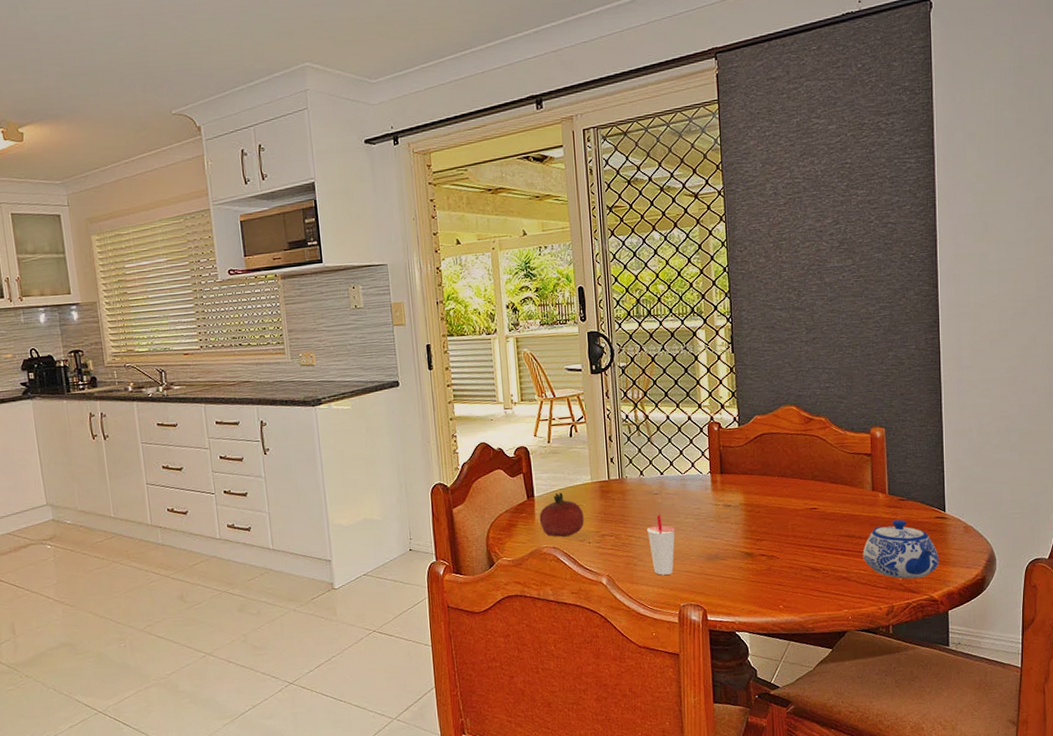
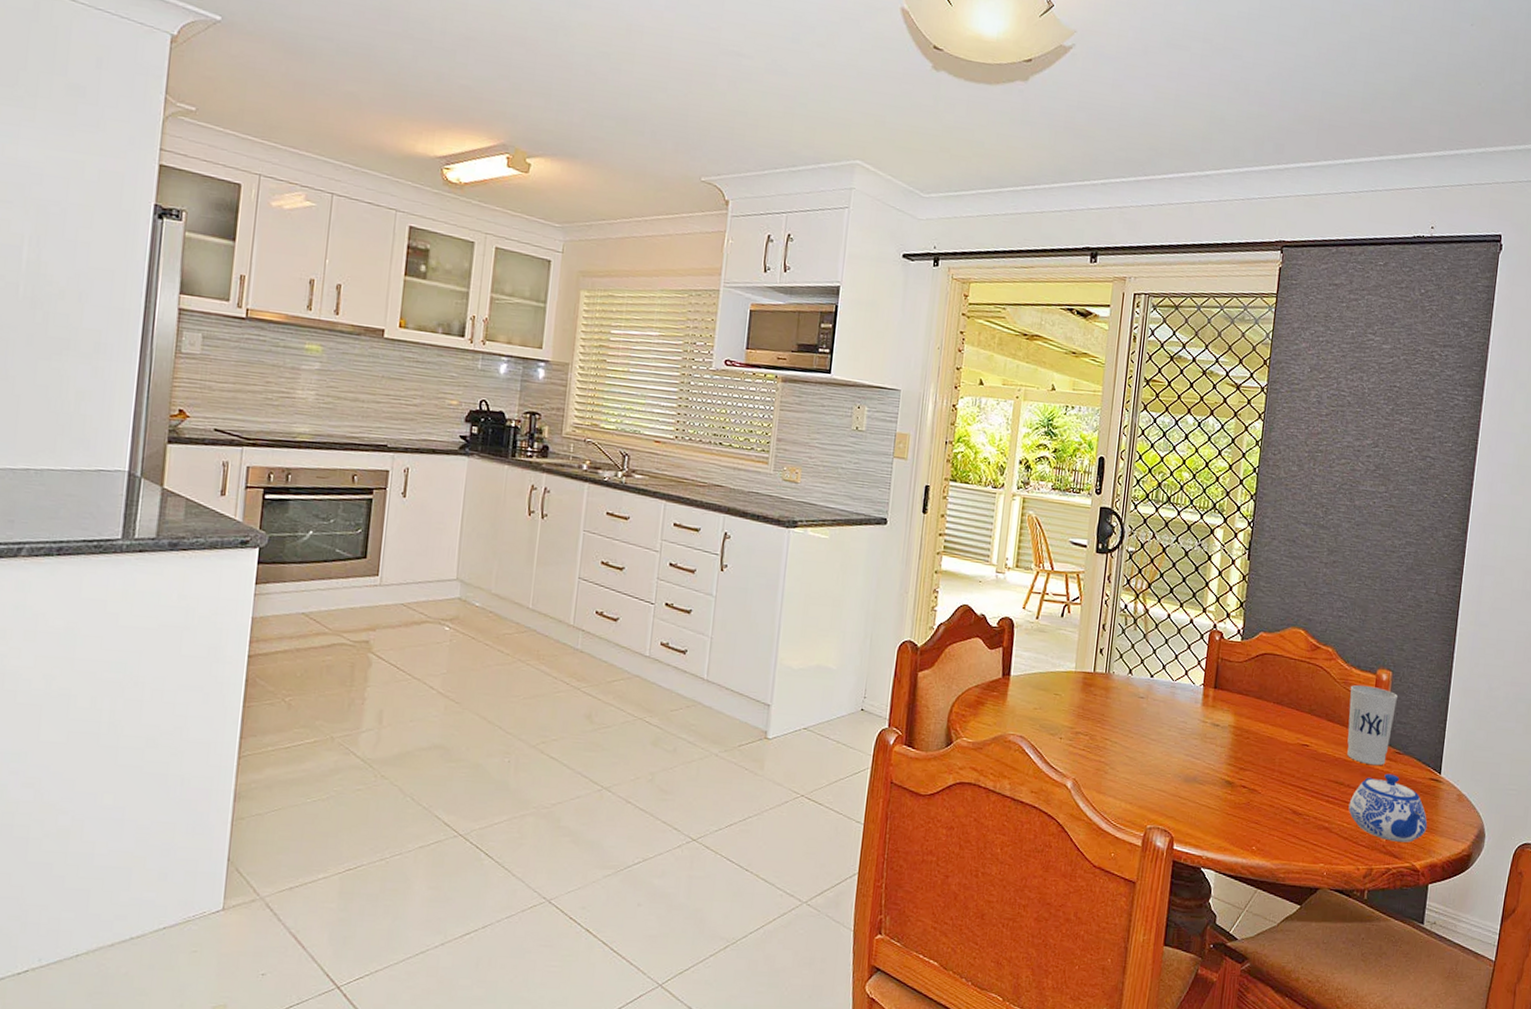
fruit: present [539,492,584,537] -> none [1010,675,1060,727]
cup: present [646,515,676,575] -> none [1124,721,1157,790]
cup: none [847,445,894,516] -> present [1347,684,1398,766]

